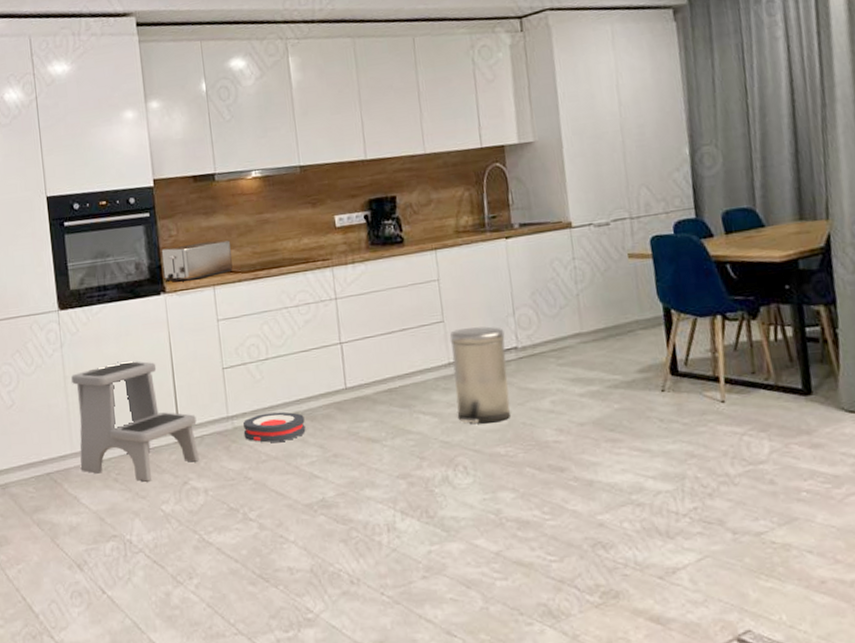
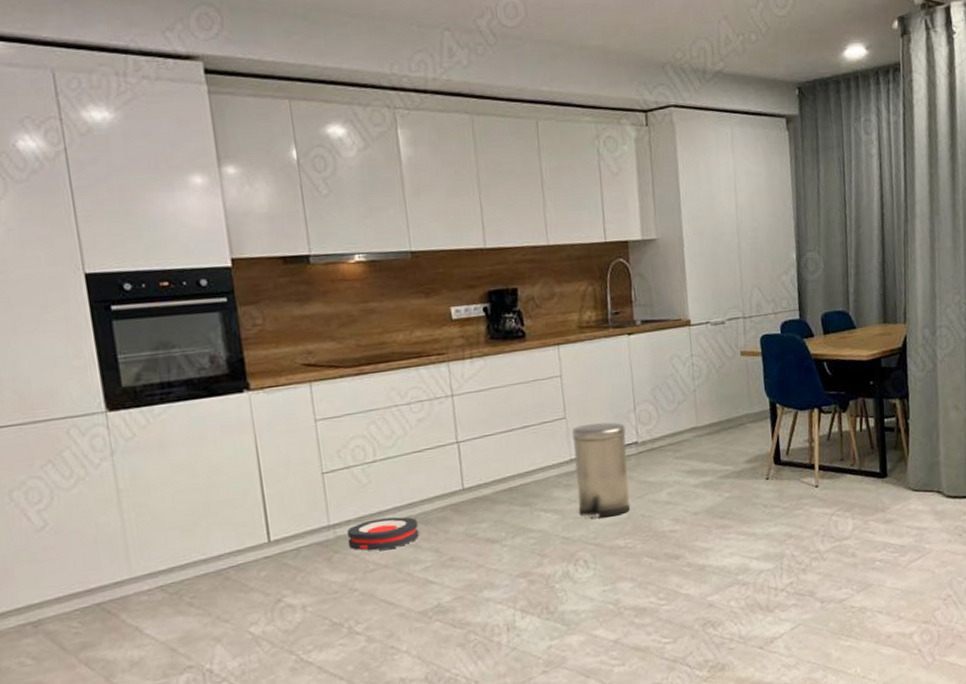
step stool: present [71,361,199,482] -> none [127,468,295,604]
toaster: present [161,240,233,282] -> none [243,331,333,378]

